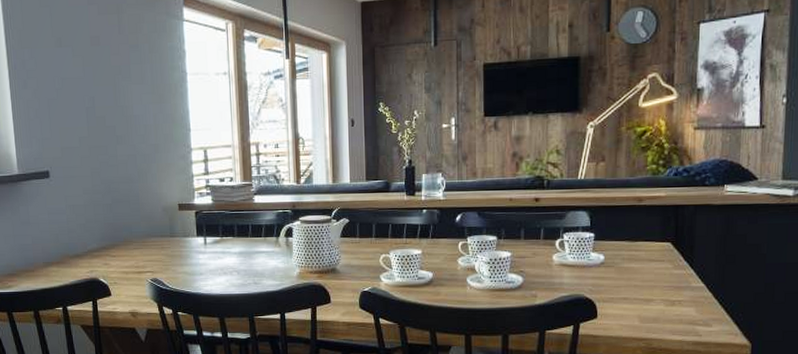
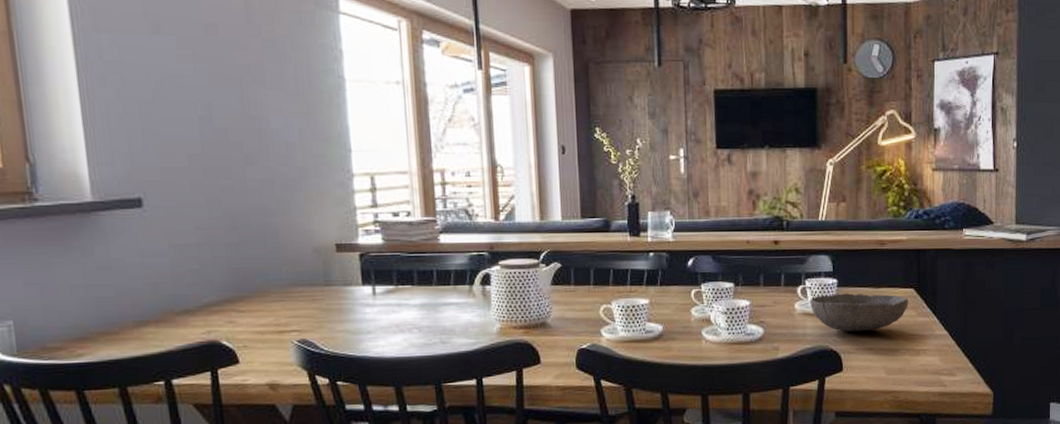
bowl: none [567,246,665,282] -> present [810,293,908,332]

